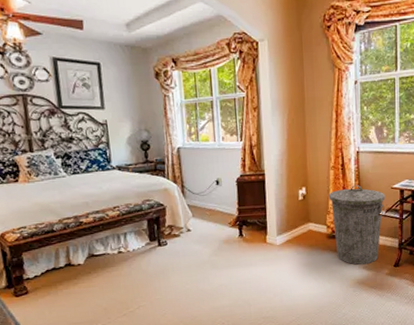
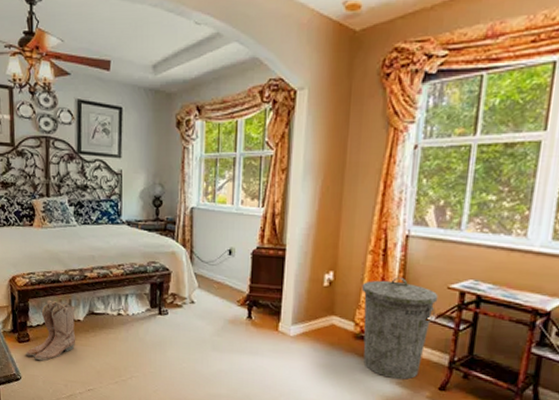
boots: none [25,250,79,311] -> present [26,299,76,361]

